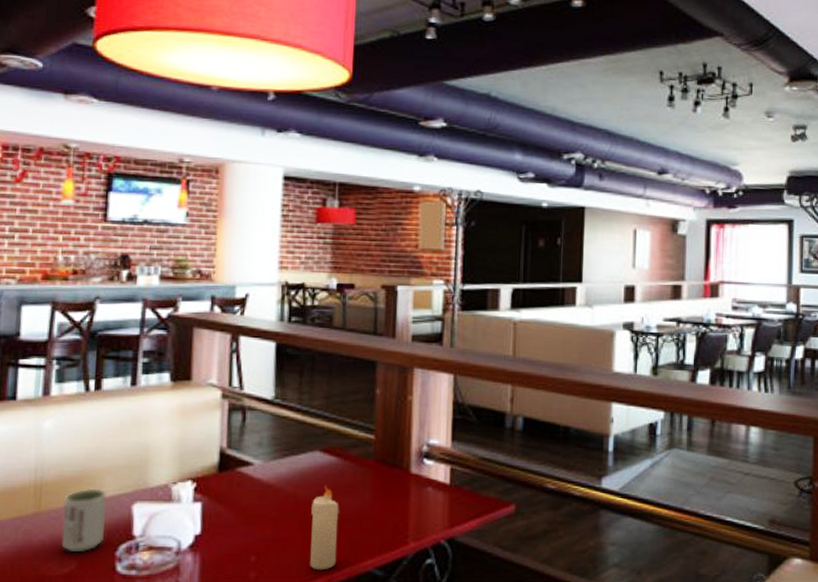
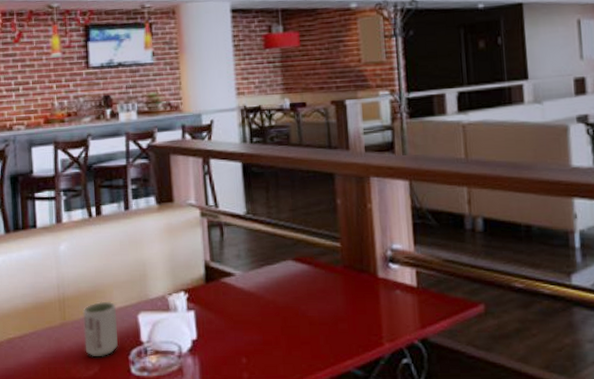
candle: present [309,485,339,571] -> none [290,291,319,371]

